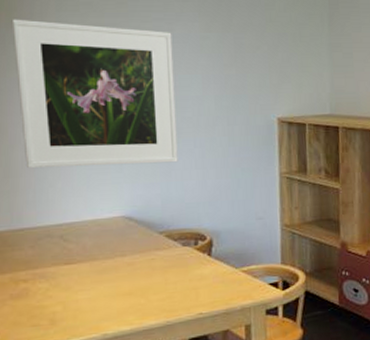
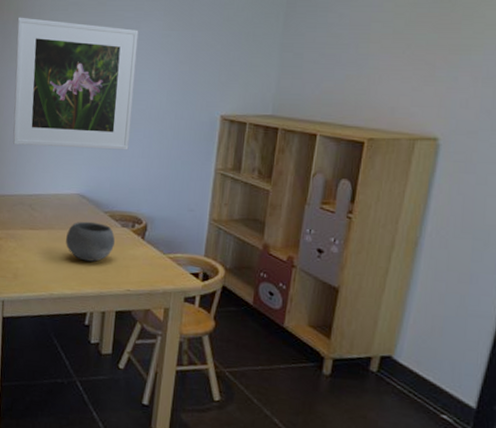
bowl: none [115,245,177,290] -> present [66,221,116,262]

